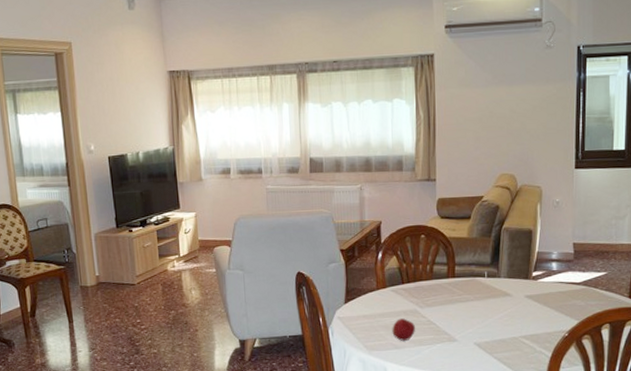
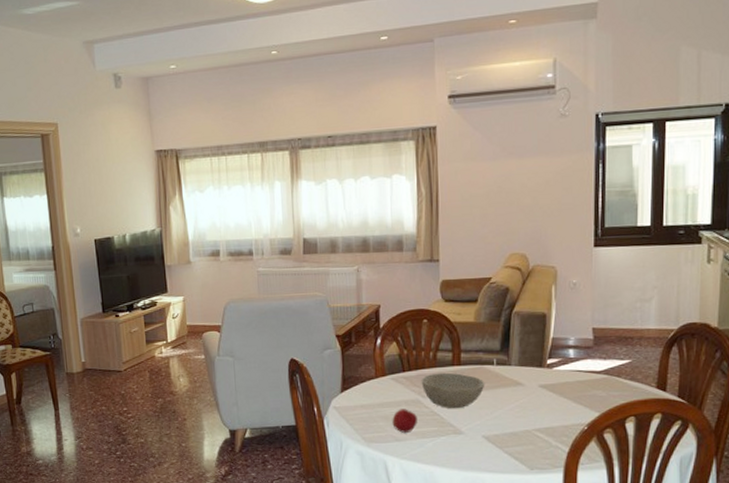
bowl: none [418,284,477,319] -> present [421,372,485,409]

